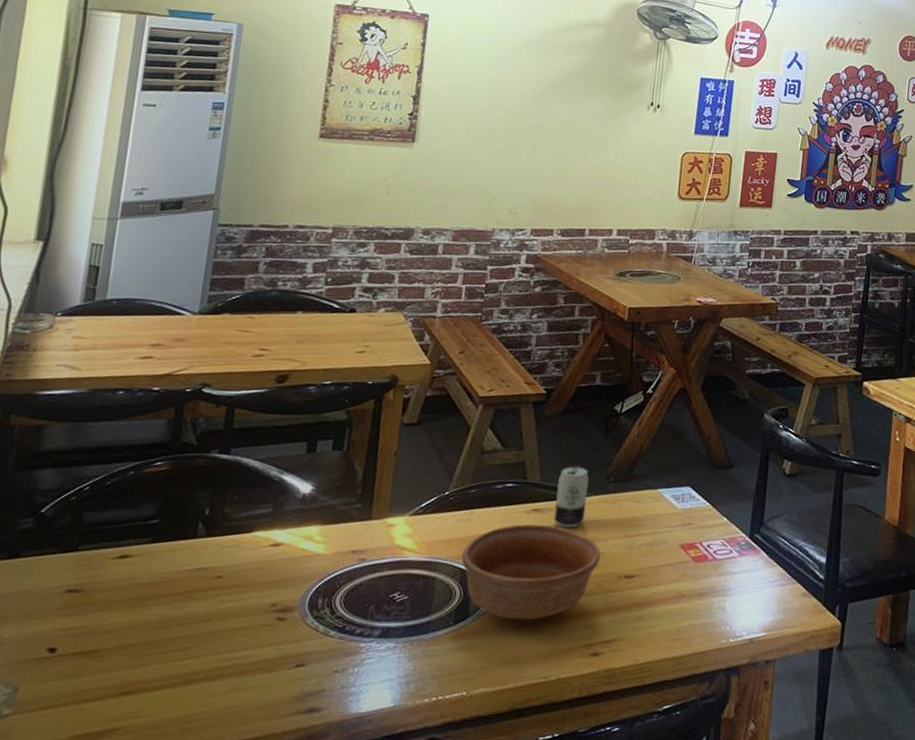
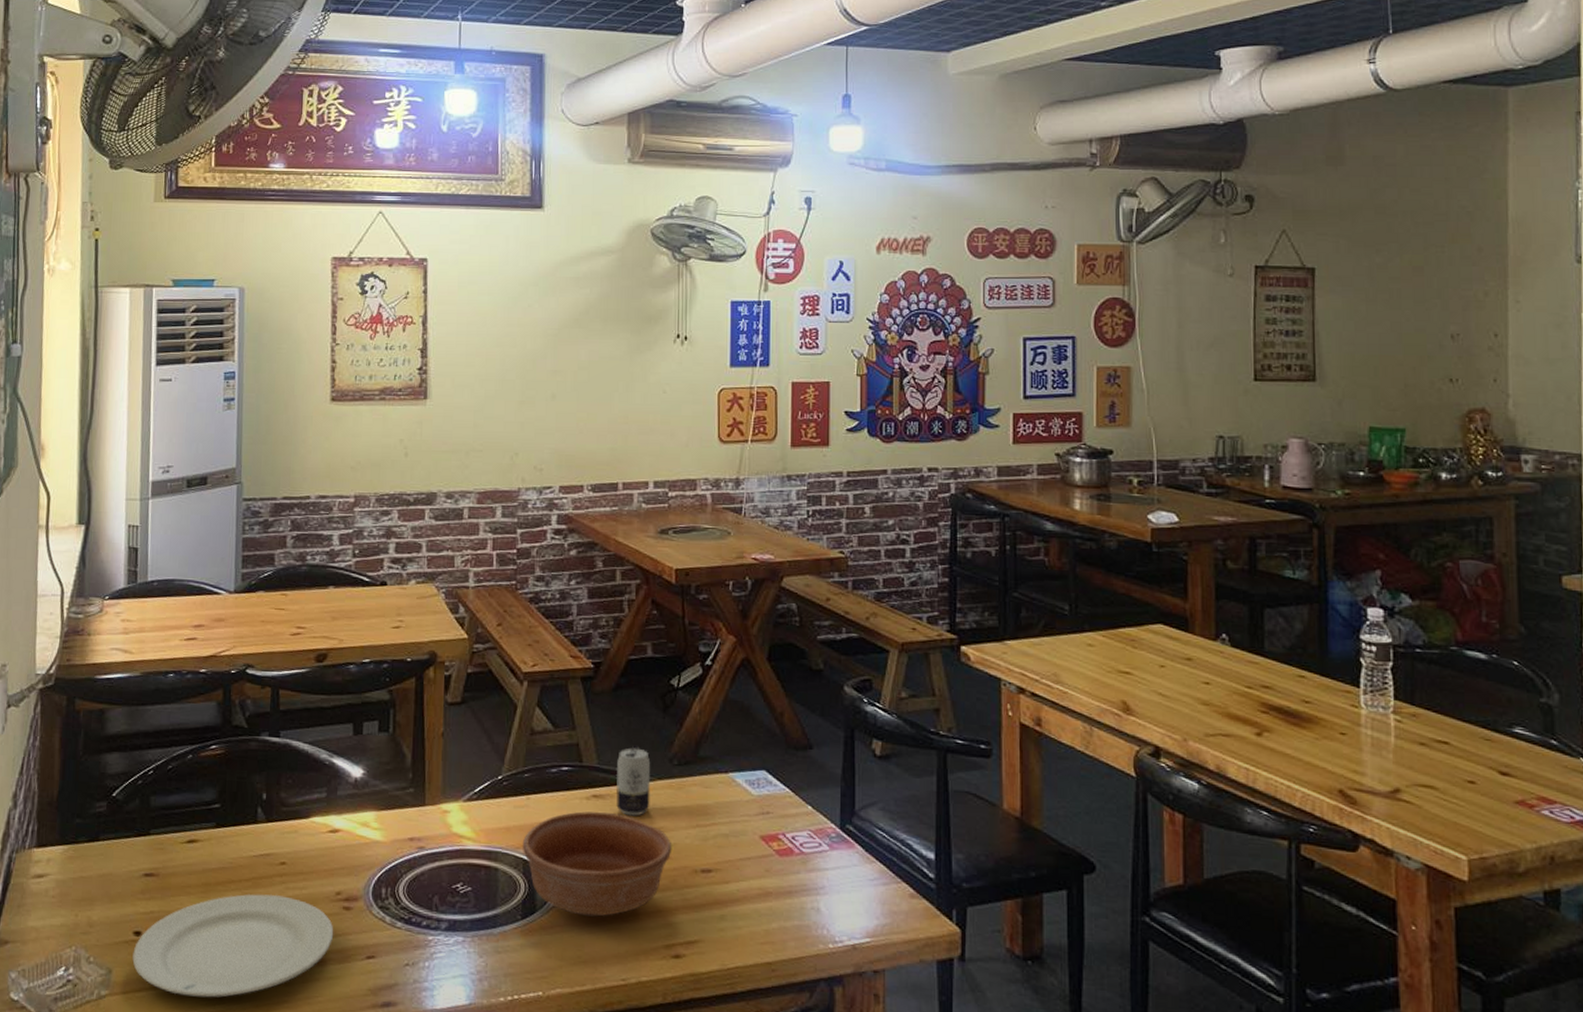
plate: none [43,607,265,712] -> present [132,894,334,998]

